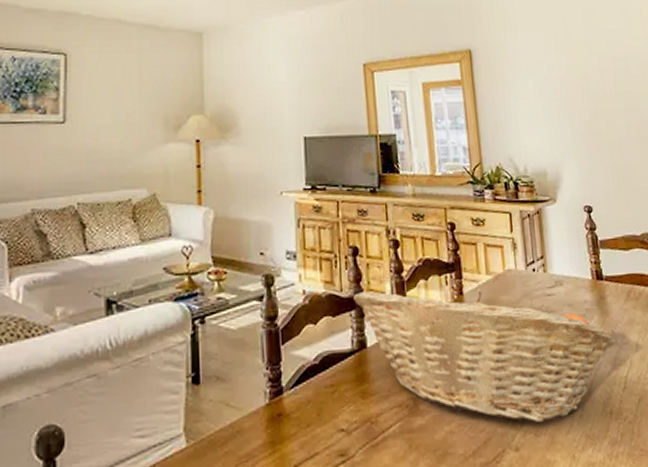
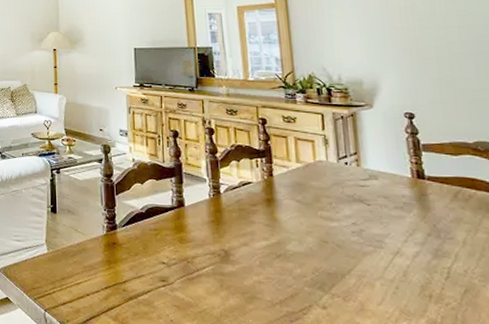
fruit basket: present [353,291,617,423] -> none [174,165,439,292]

